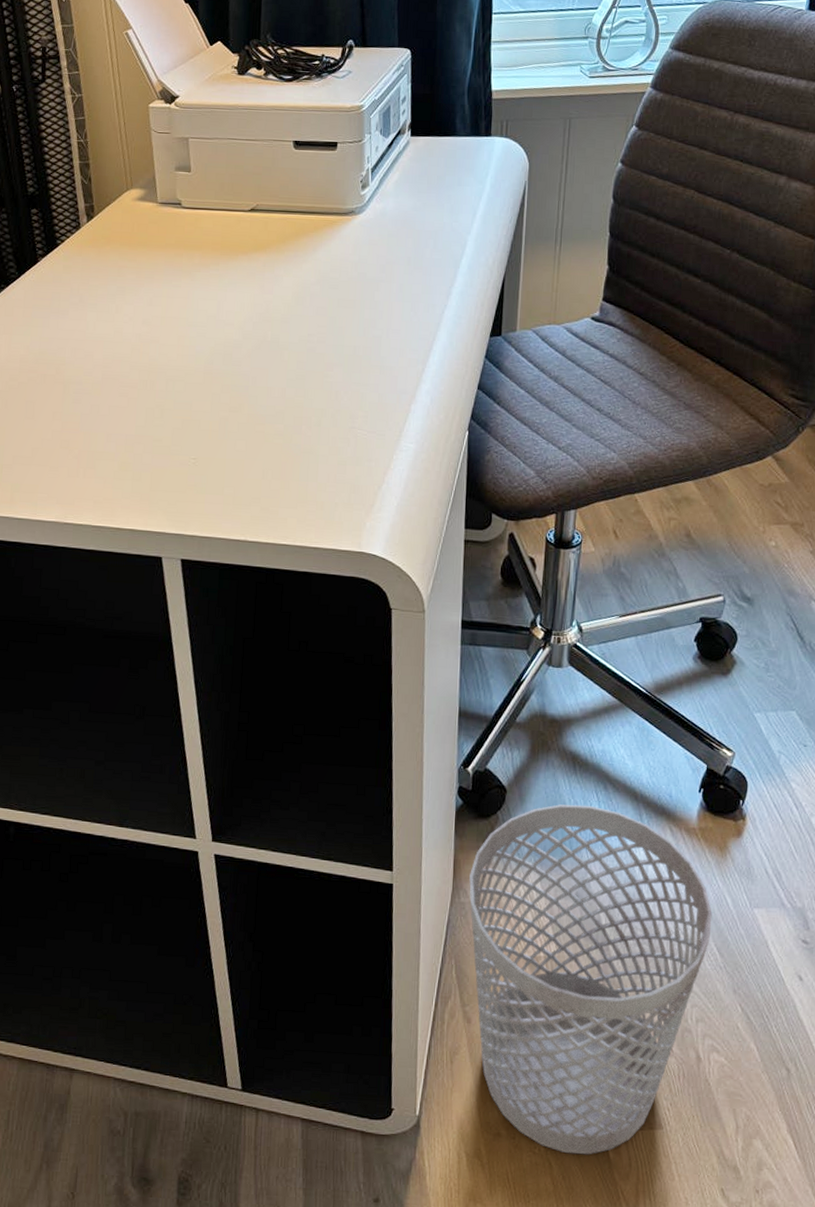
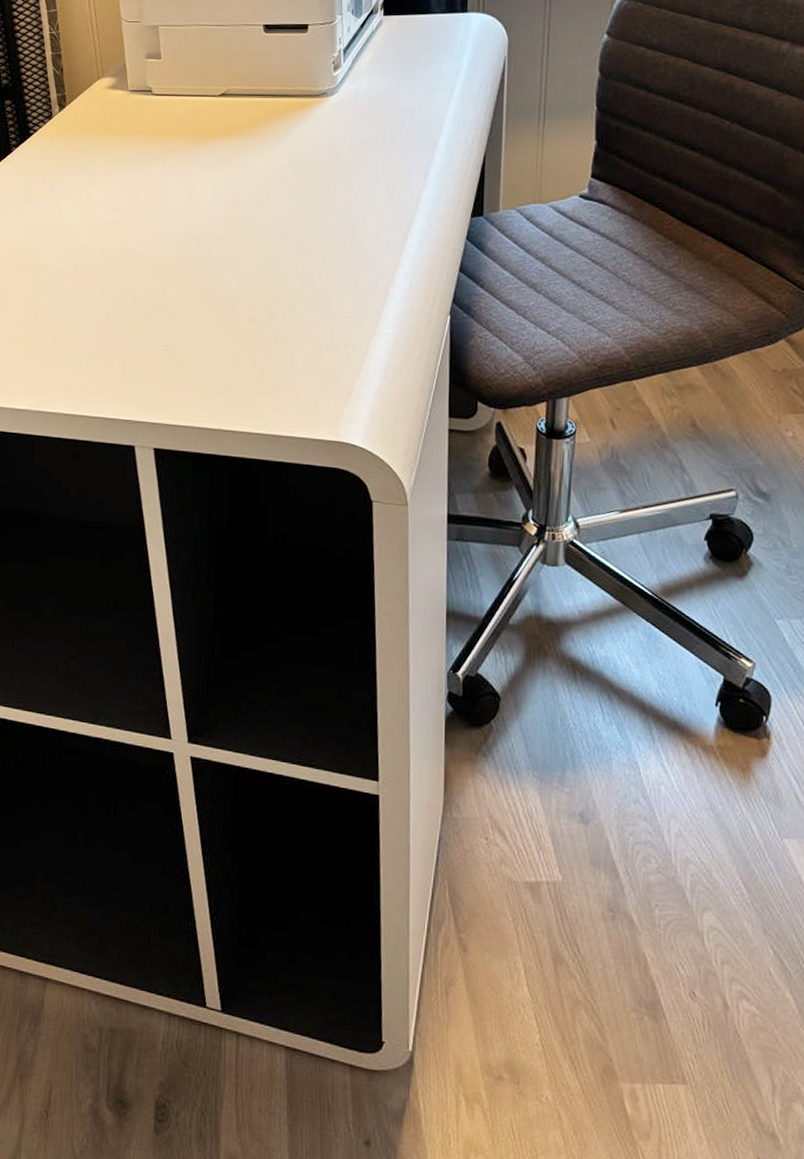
wastebasket: present [469,804,712,1155] -> none [462,715,736,1109]

